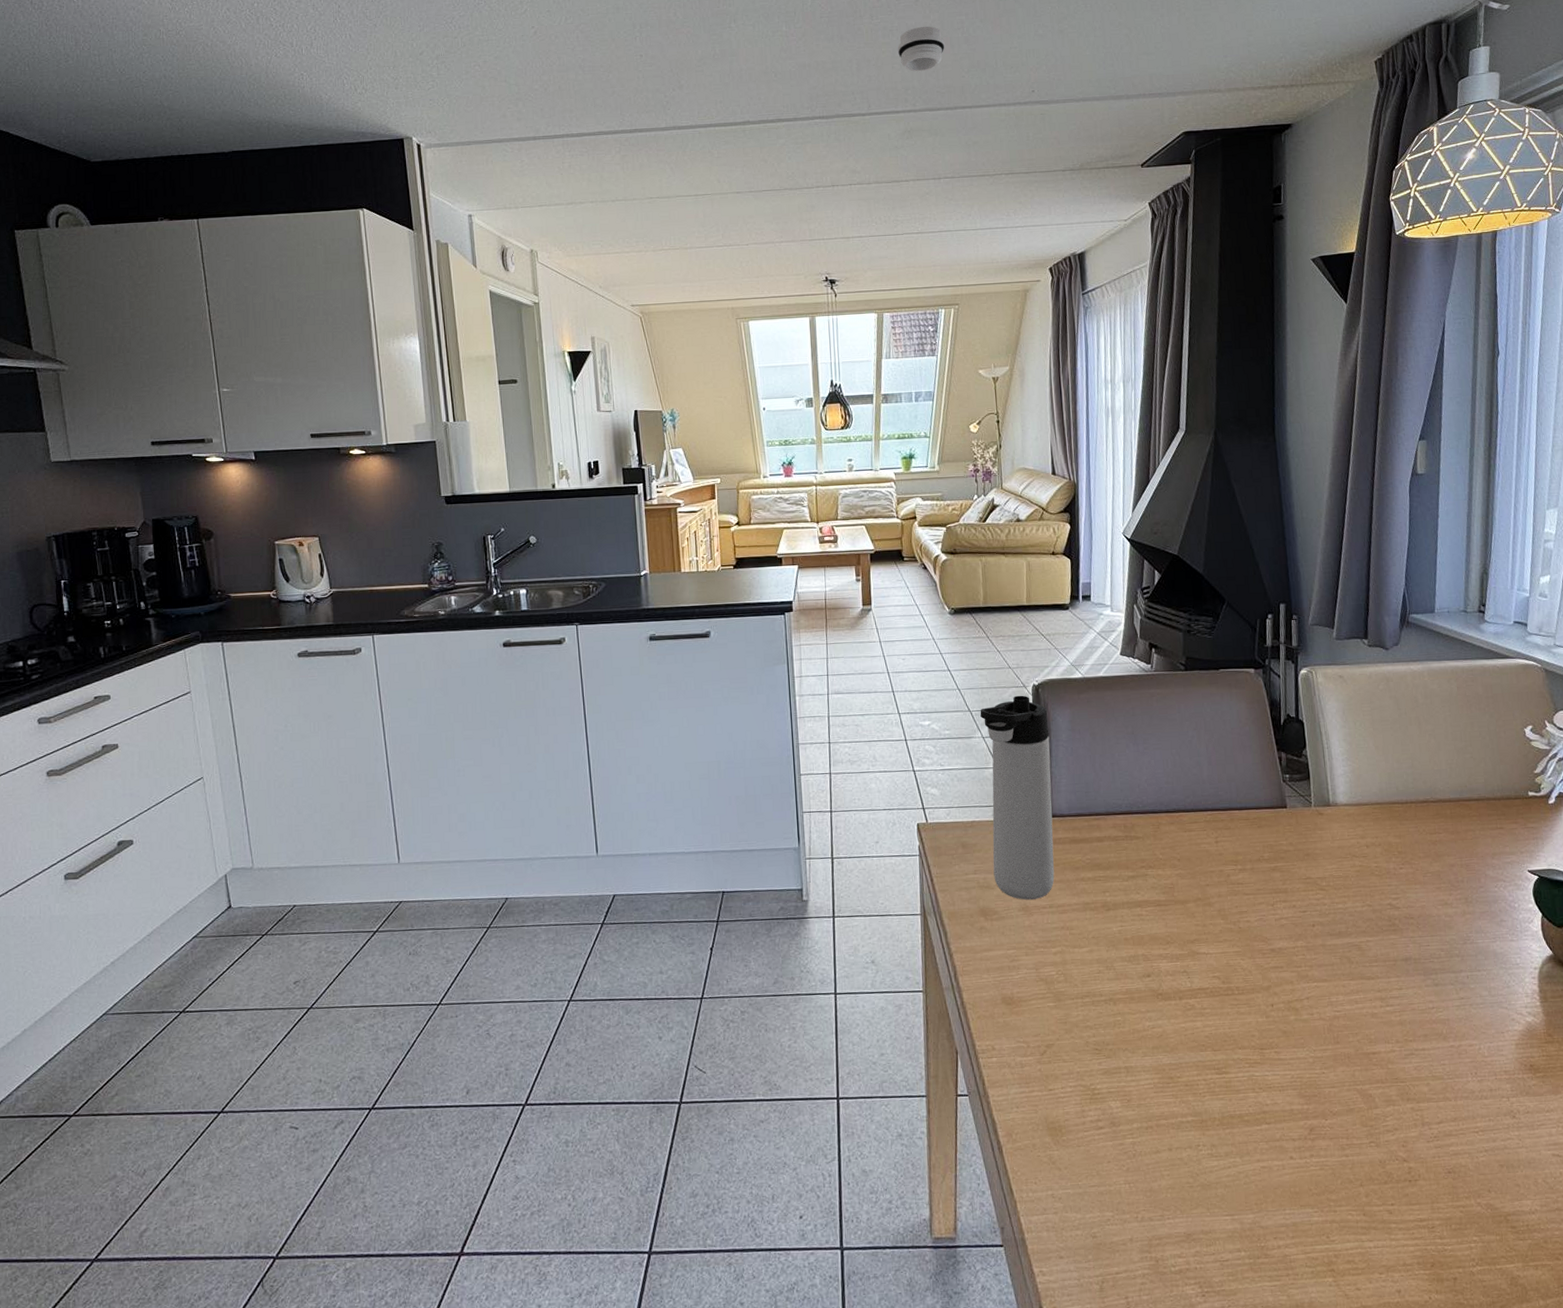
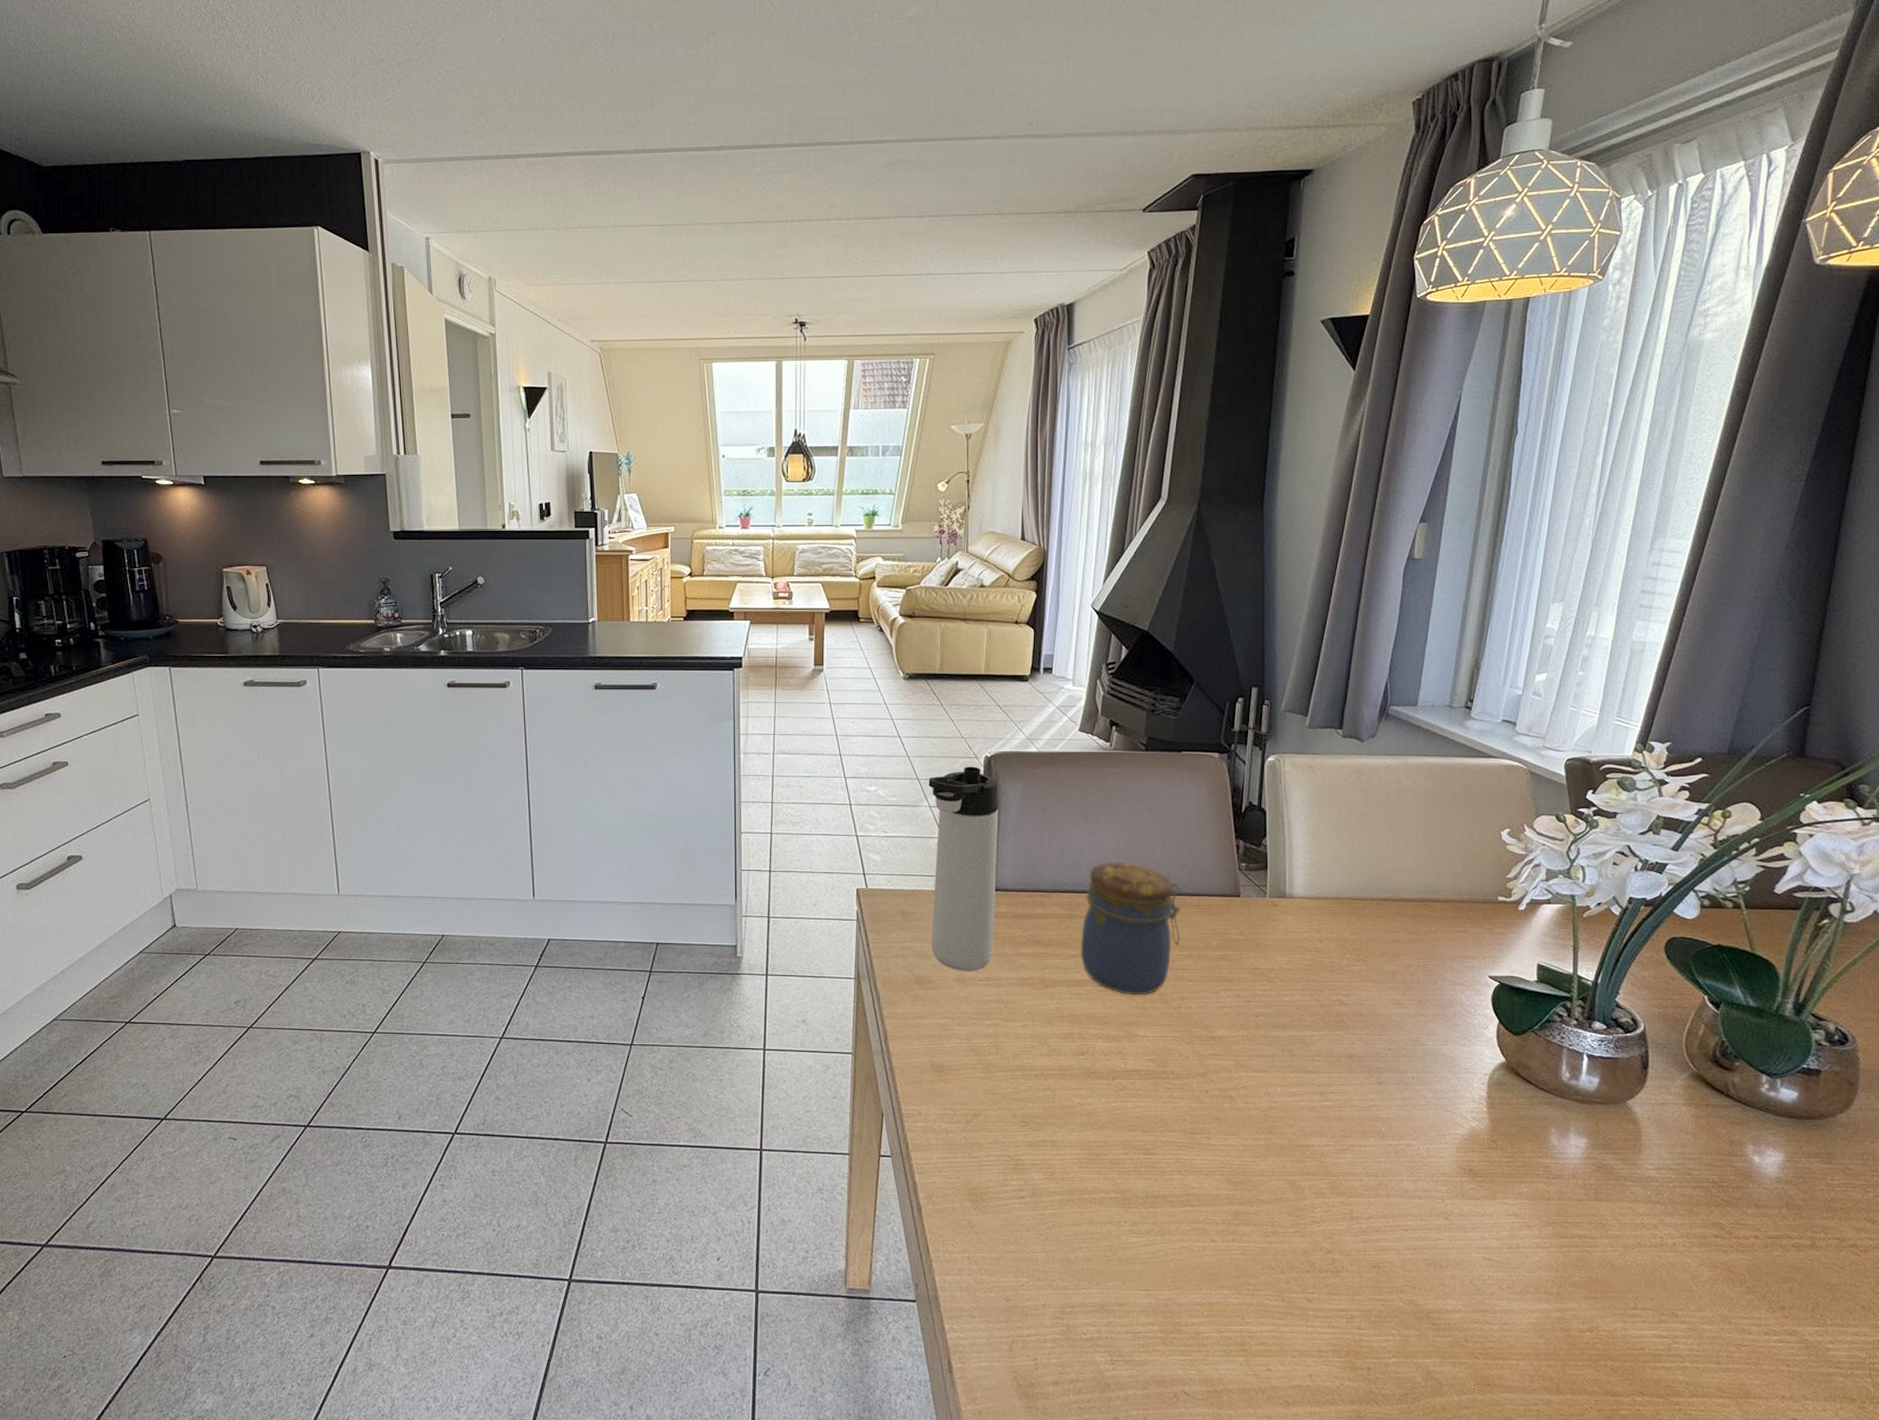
smoke detector: present [897,26,945,72] -> none [886,46,939,98]
jar: none [1137,781,1234,913] -> present [1080,862,1182,996]

